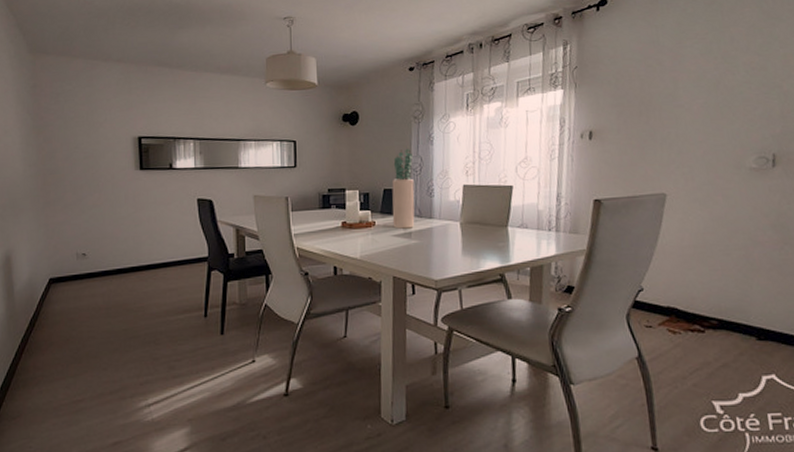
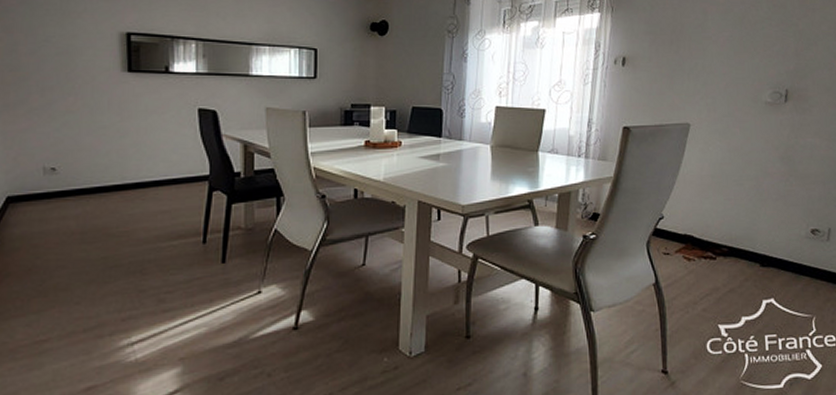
vase: present [391,145,415,229] -> none [420,61,445,150]

